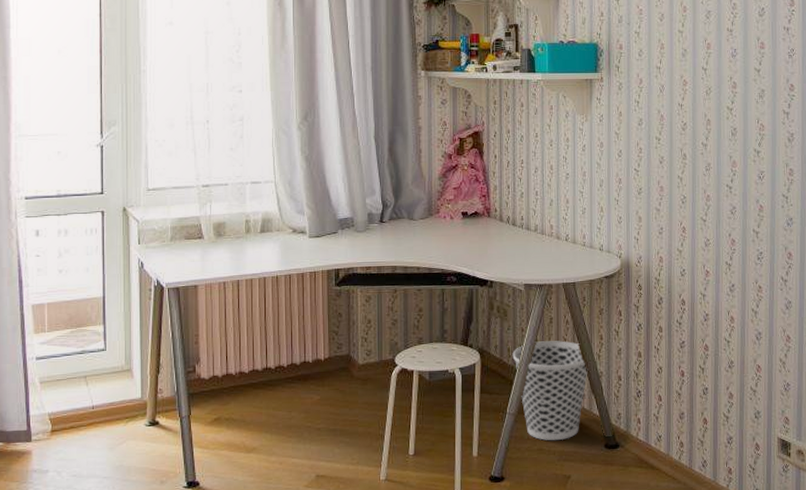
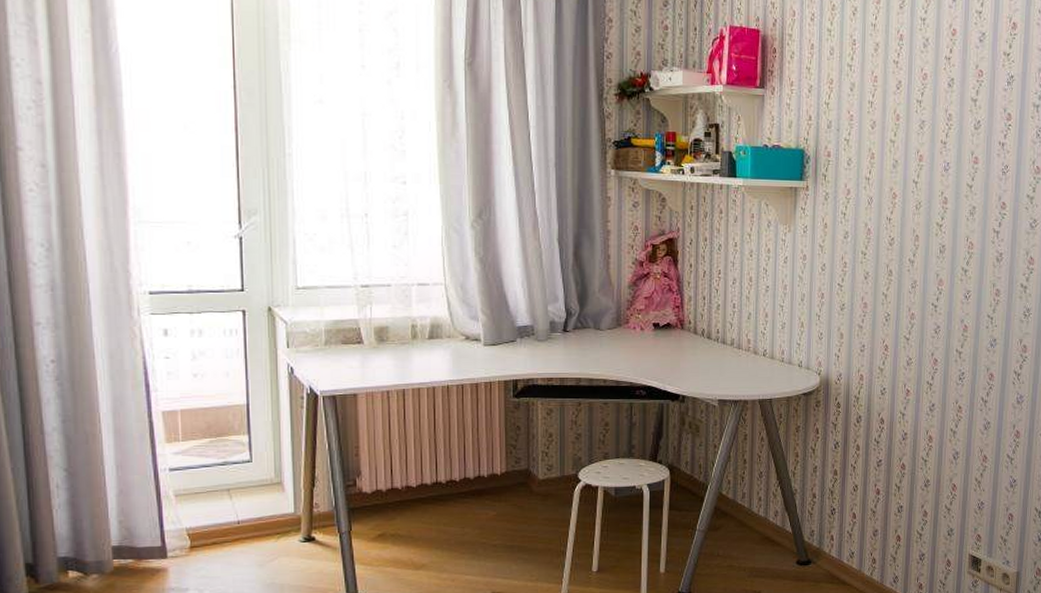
wastebasket: present [512,341,588,440] -> none [704,458,782,557]

